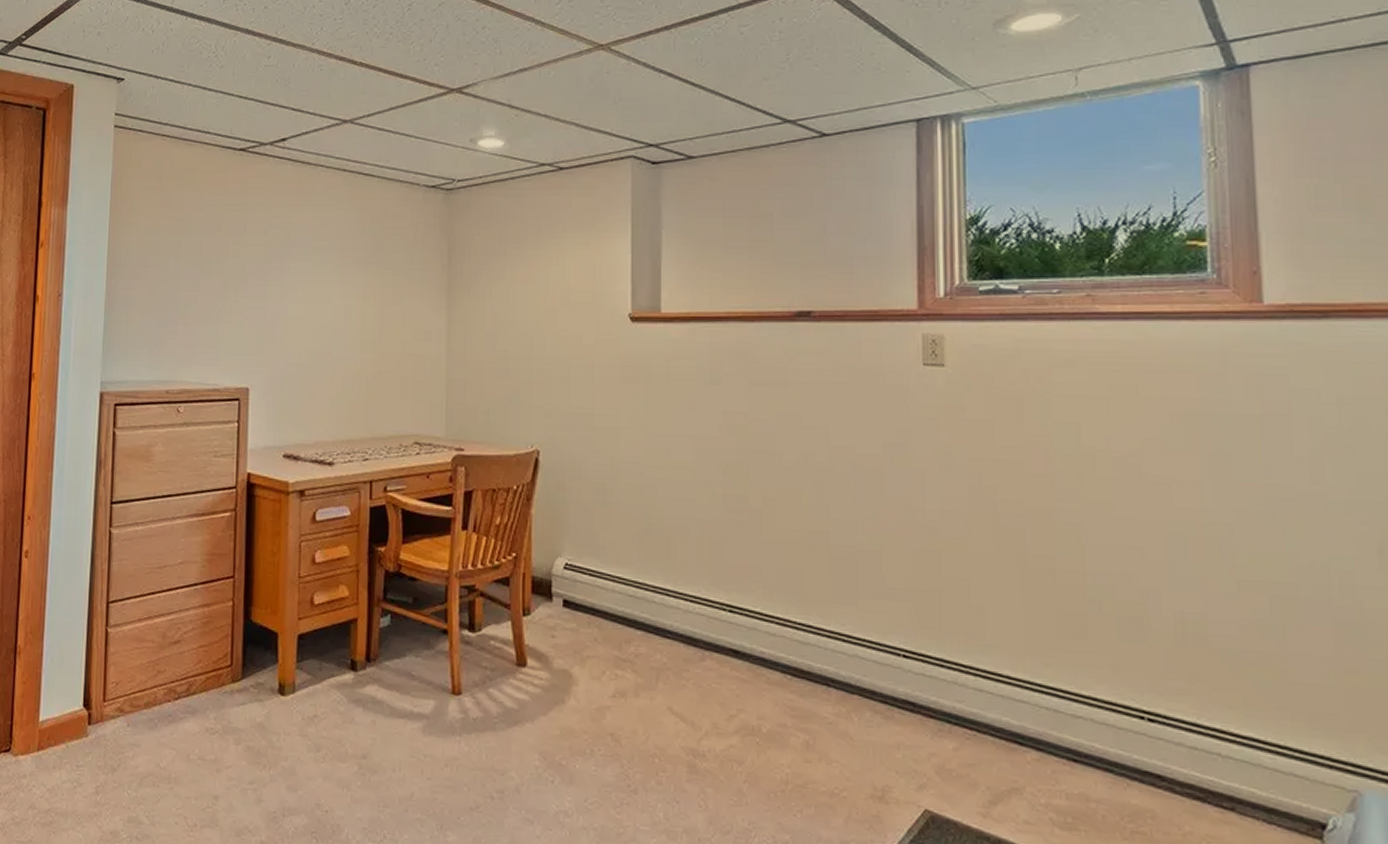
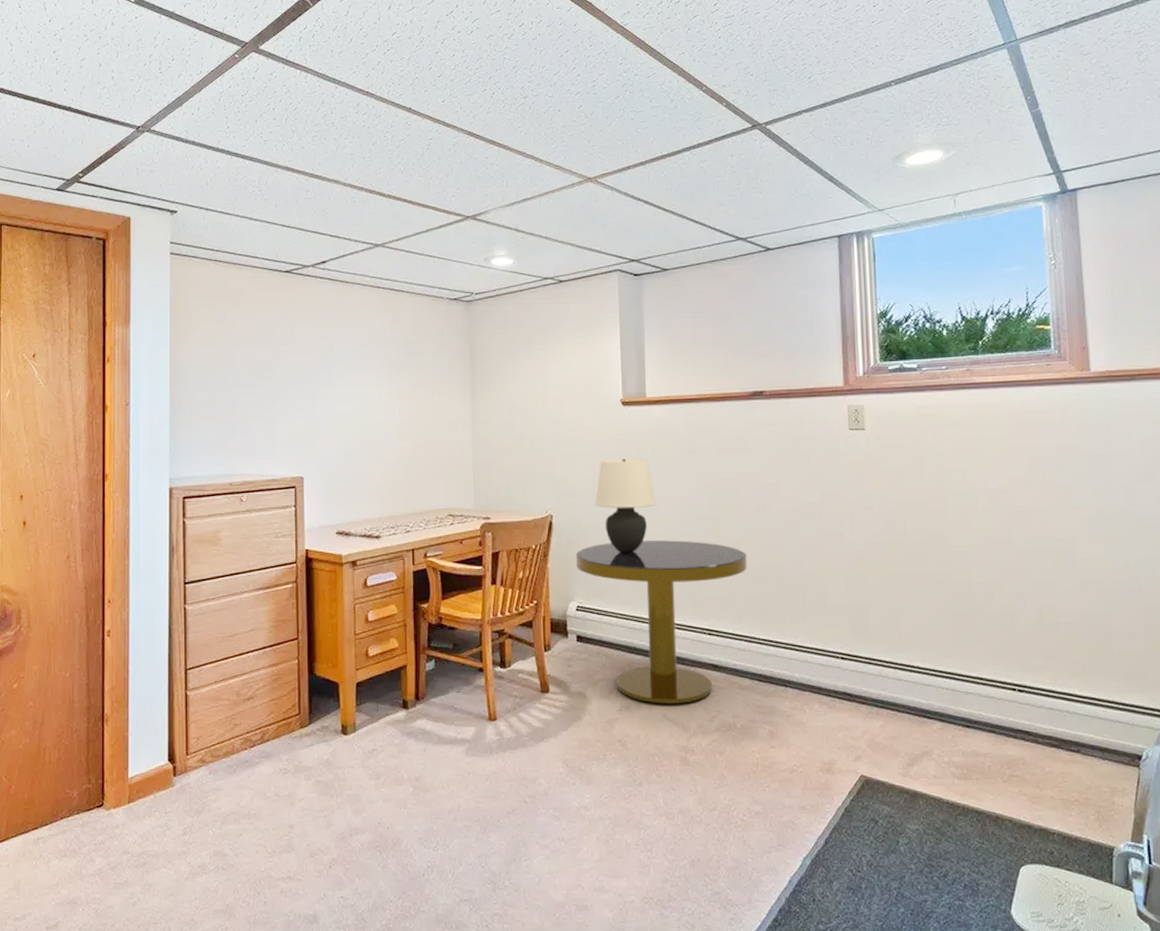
side table: none [565,488,782,696] -> present [575,540,747,704]
table lamp: none [592,386,669,503] -> present [595,458,656,553]

